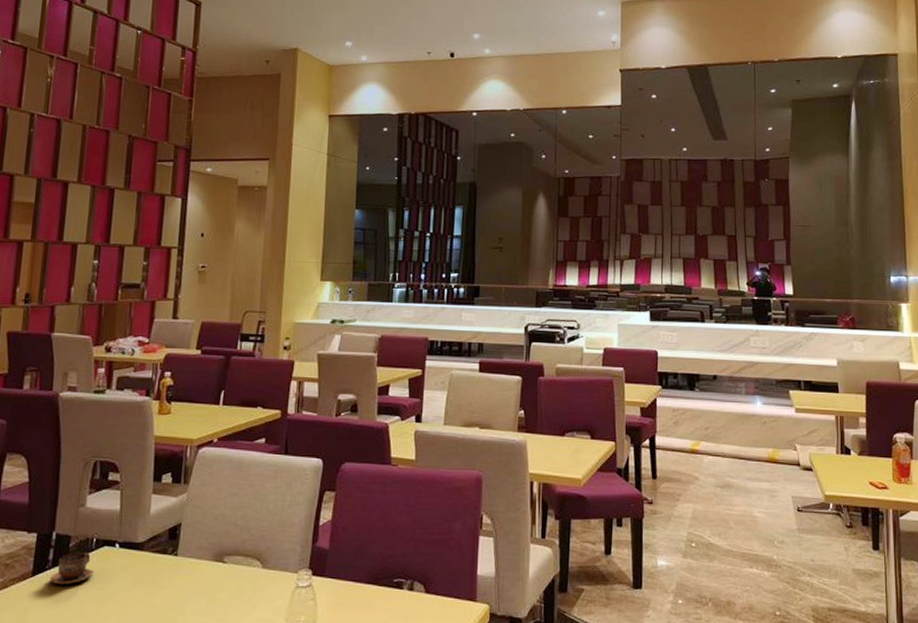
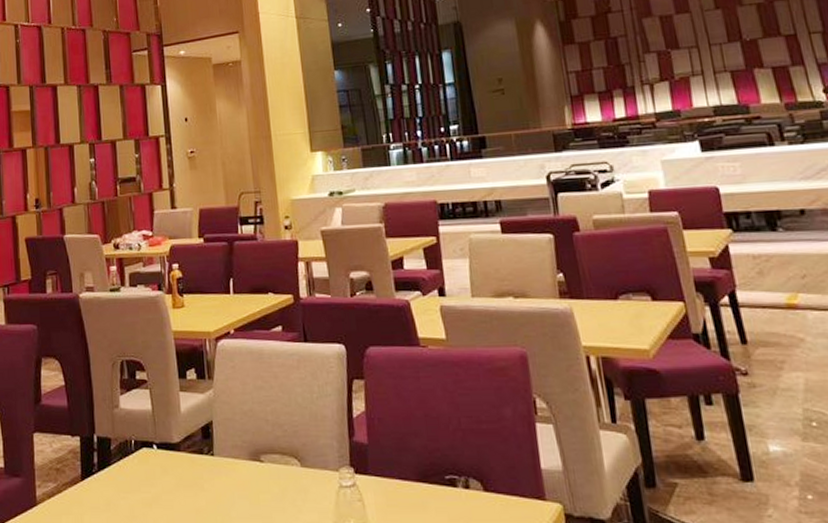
cup: present [49,552,94,585] -> none [97,455,137,489]

